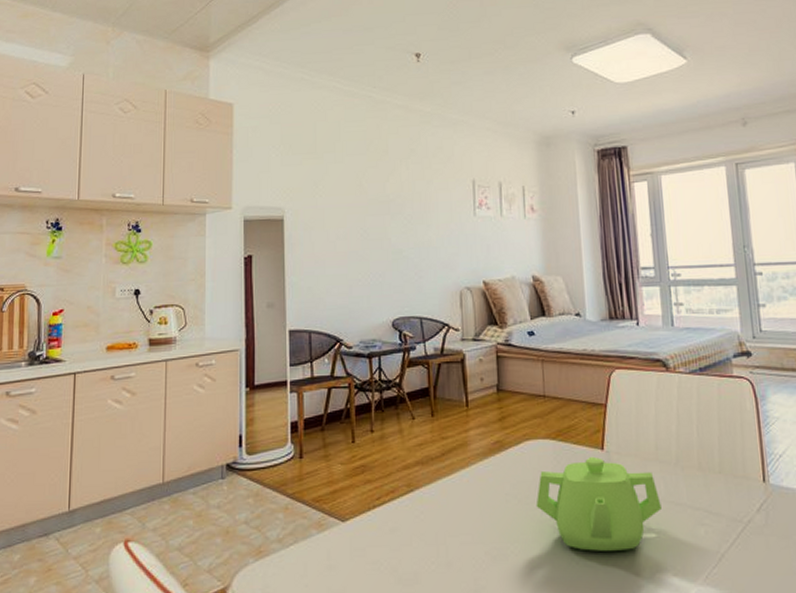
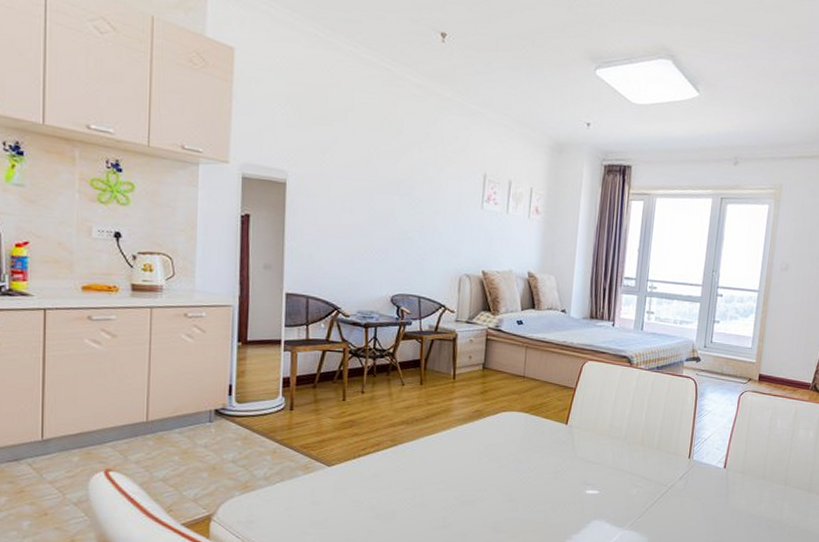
teapot: present [536,456,661,551] -> none [504,429,607,502]

